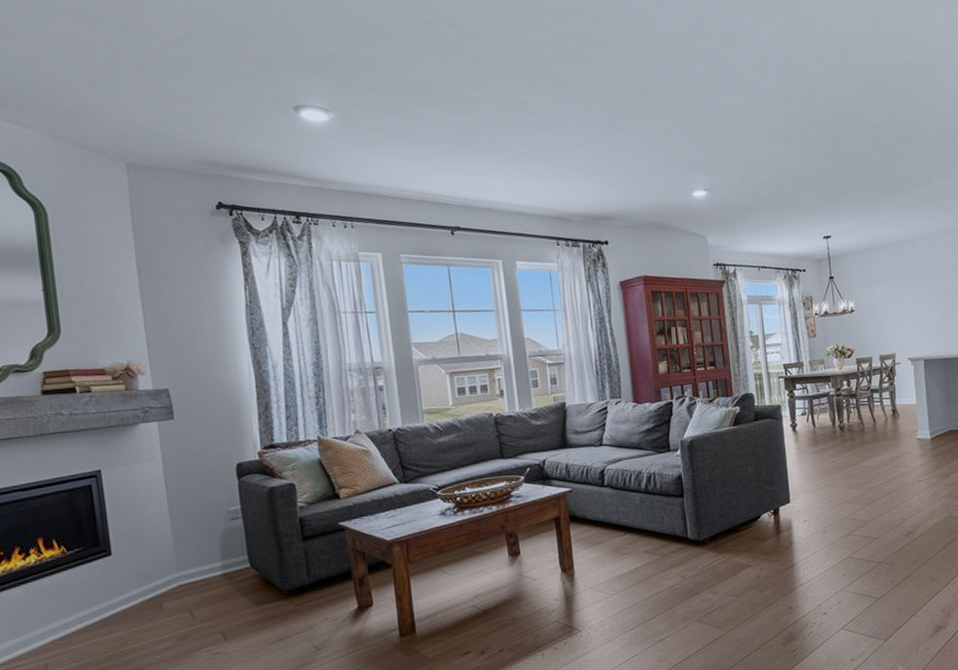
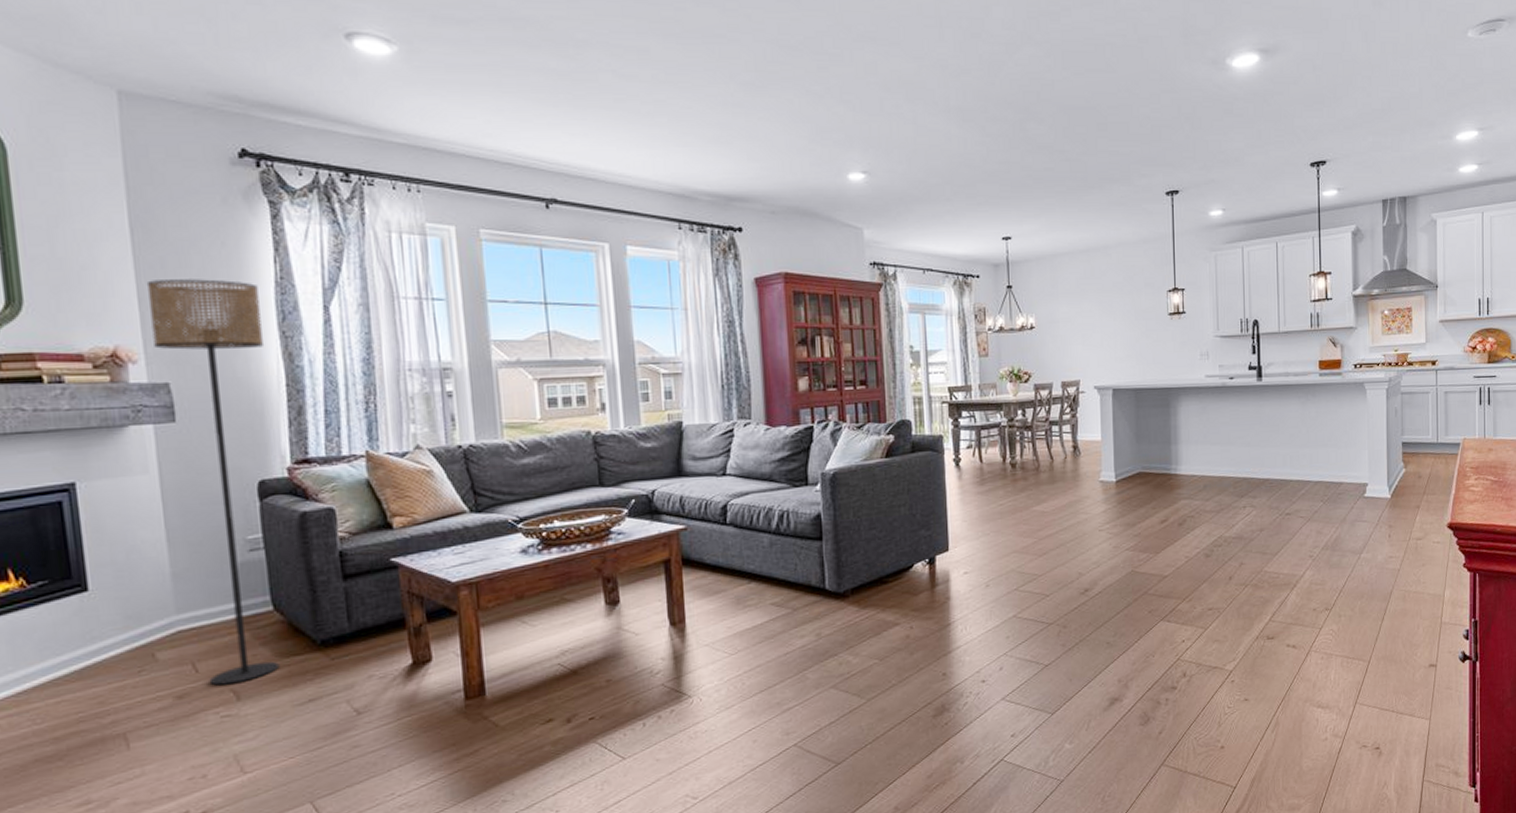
floor lamp: none [150,305,256,629] -> present [146,279,280,686]

